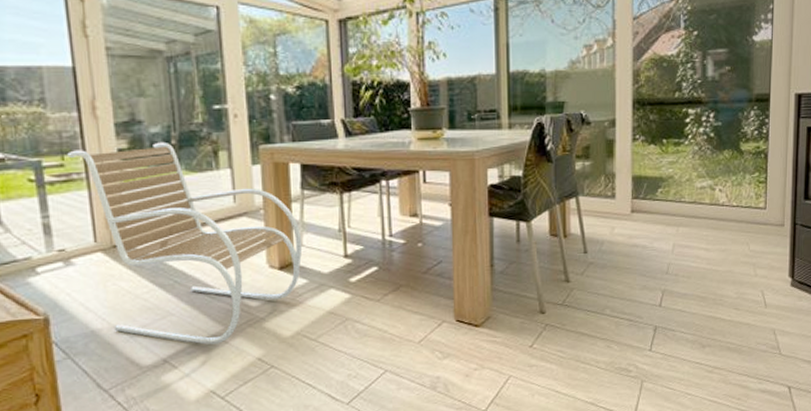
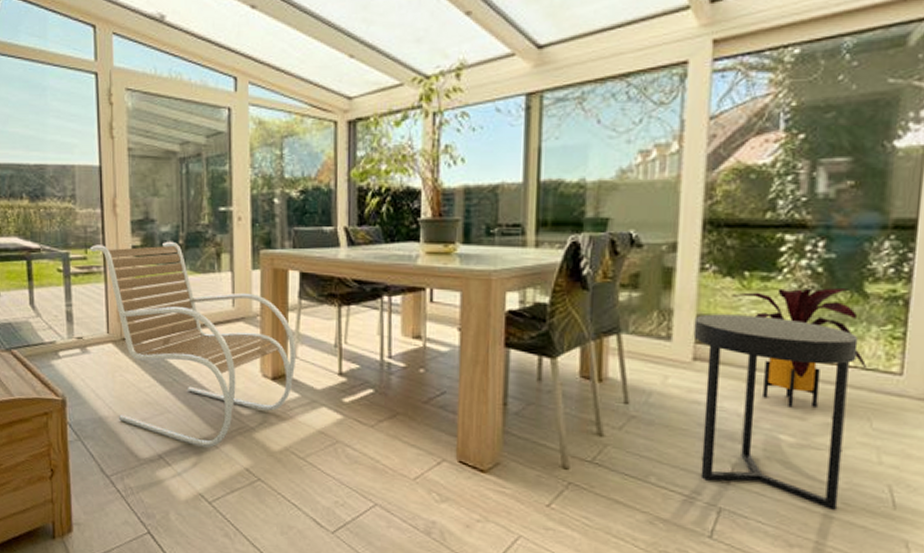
side table: none [631,173,738,315] -> present [693,314,859,510]
house plant: none [655,148,745,242] -> present [732,288,868,408]

